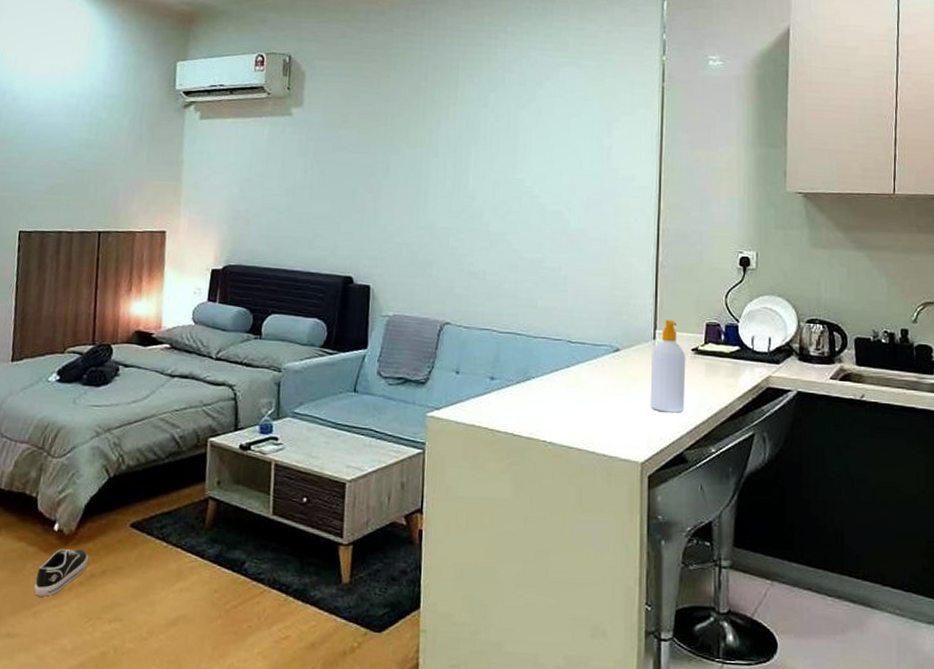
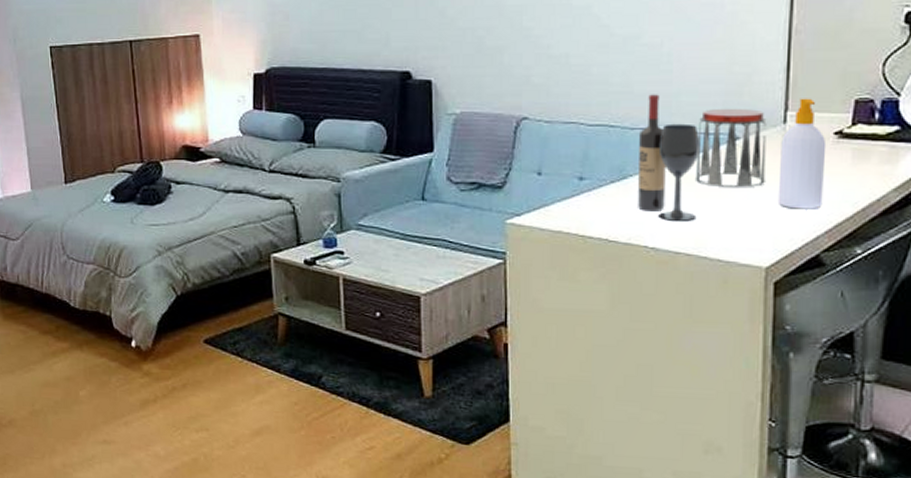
shoe: present [34,549,88,597] -> none [122,364,168,408]
wine bottle: none [539,309,562,410] -> present [638,94,666,212]
wine glass: none [555,334,589,420] -> present [658,123,700,221]
jar: none [584,324,641,393] -> present [694,108,767,188]

